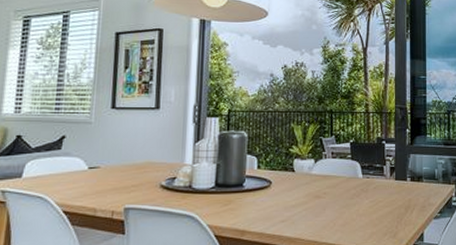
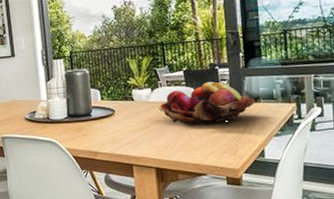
fruit basket: none [320,157,418,203] -> present [158,81,255,125]

